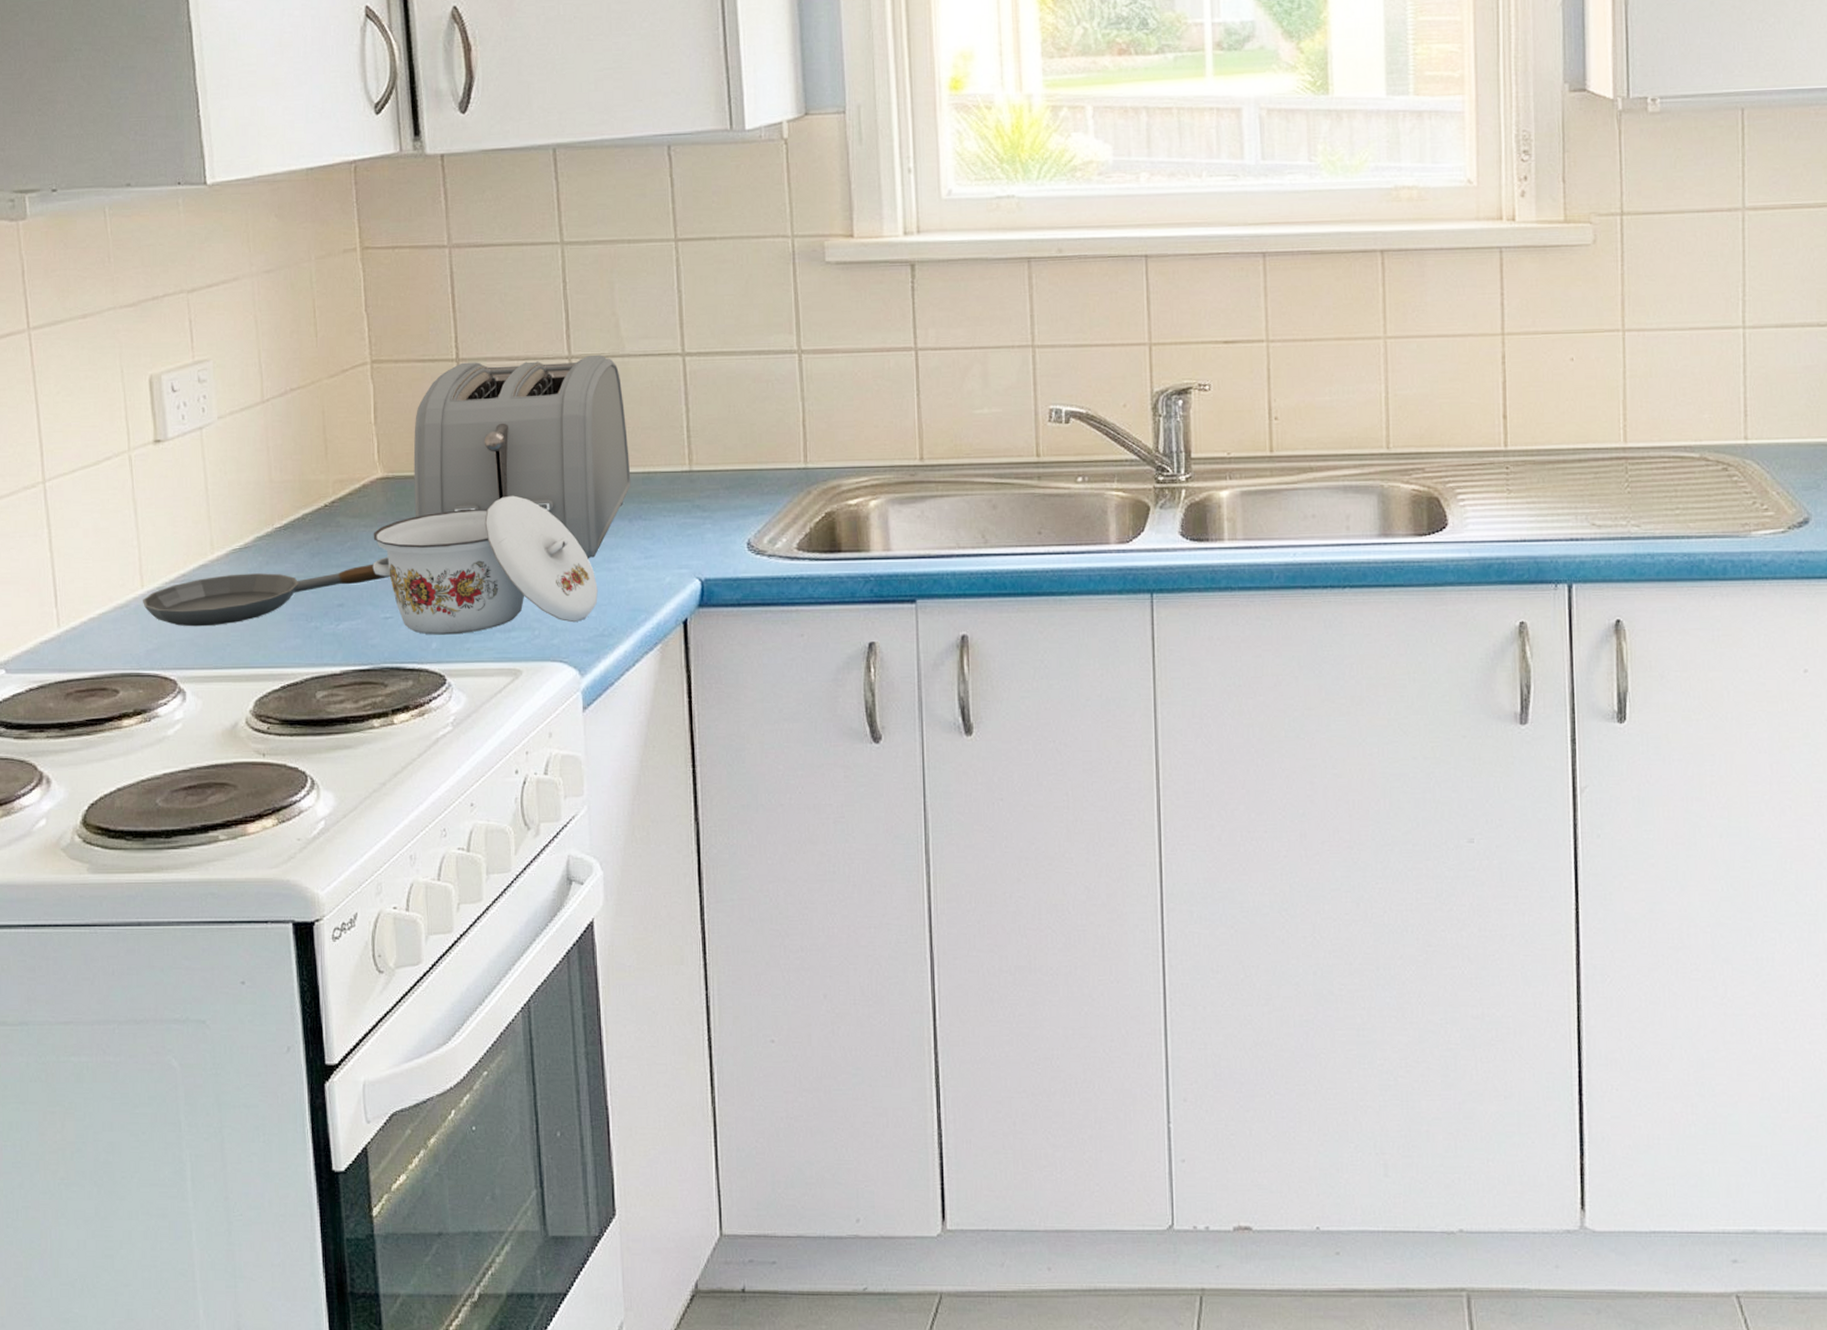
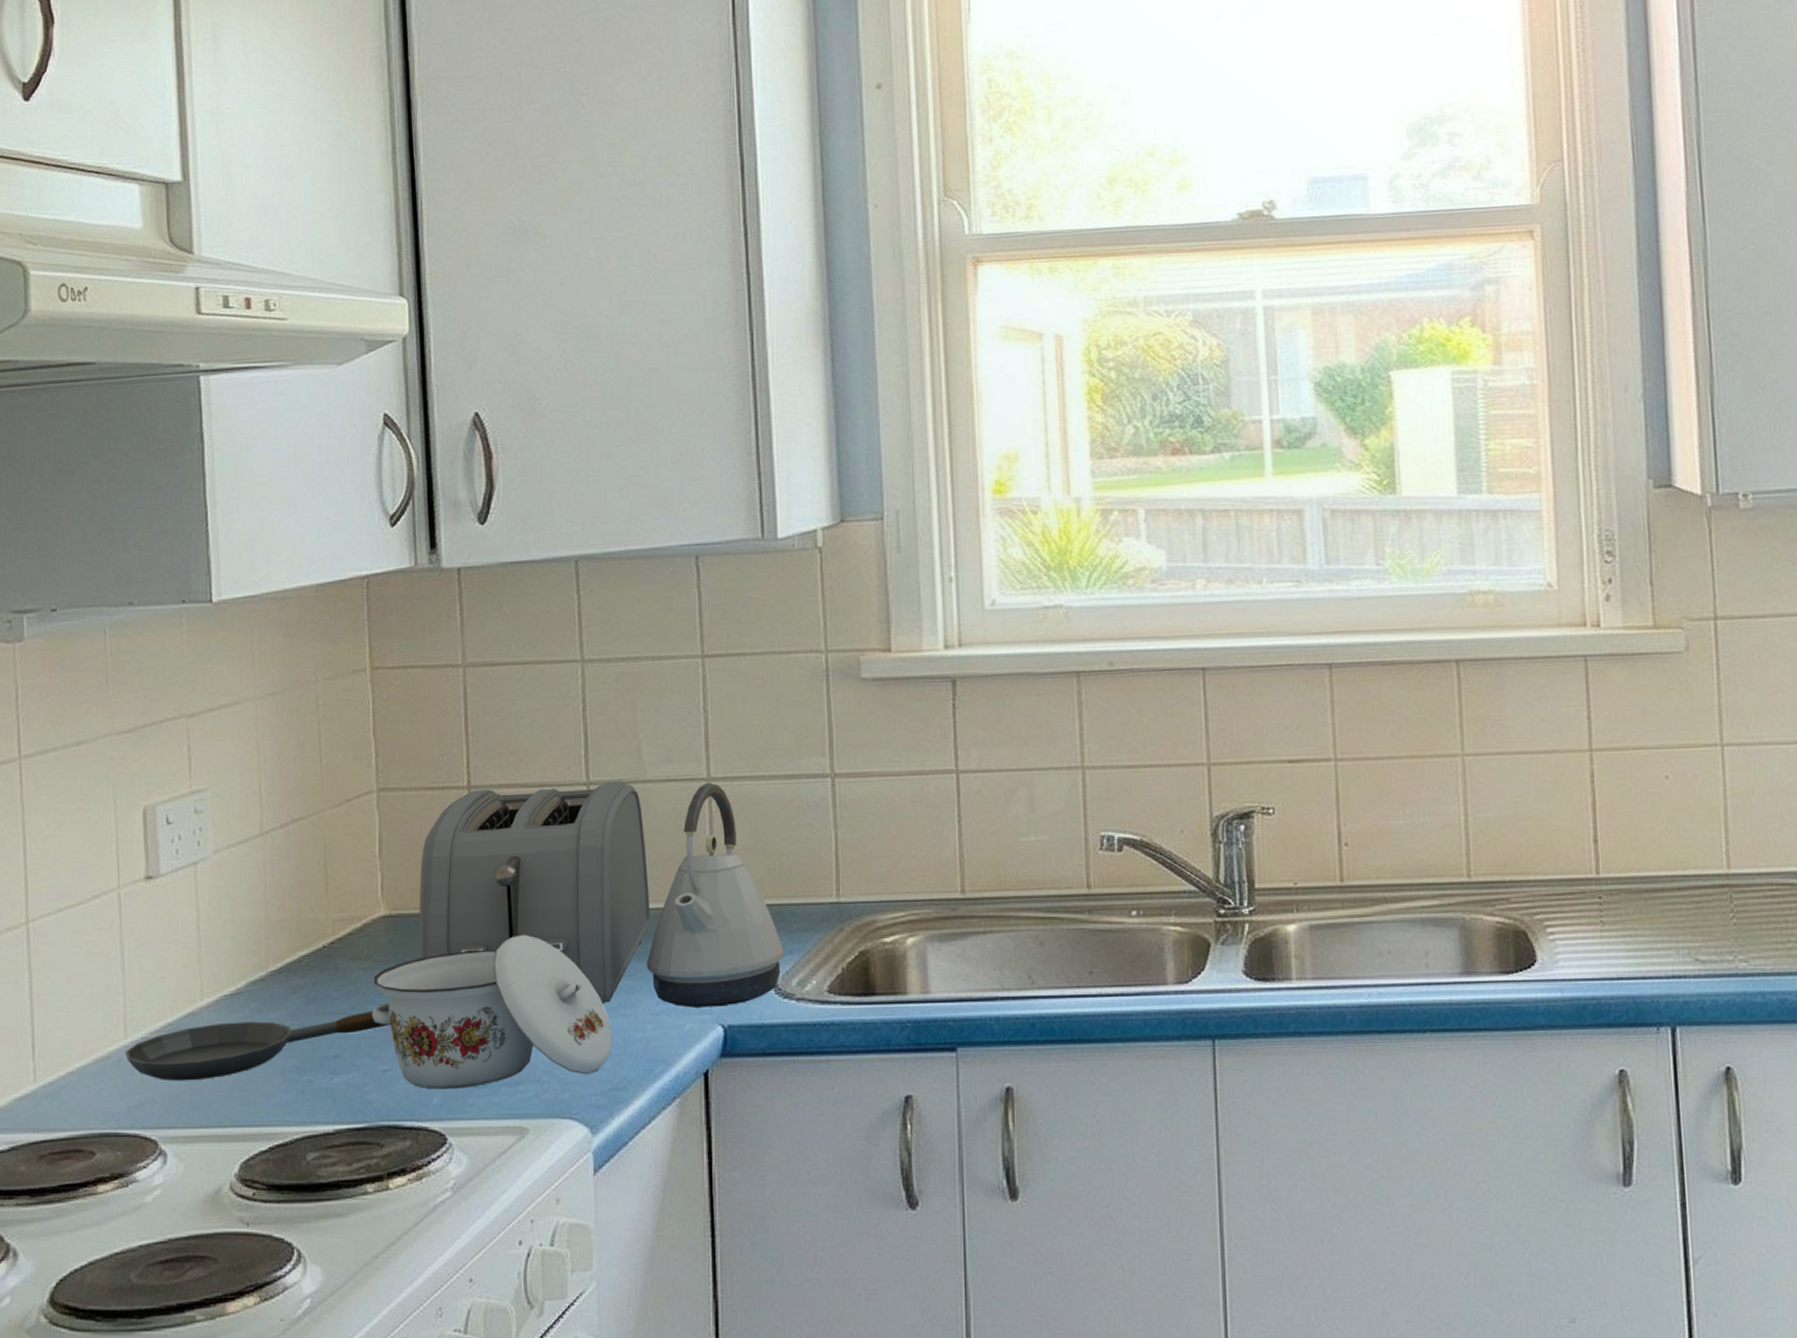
kettle: none [628,358,756,562] -> present [647,783,785,1008]

